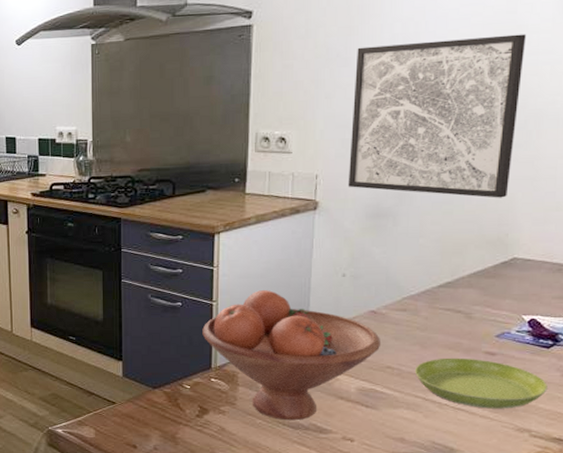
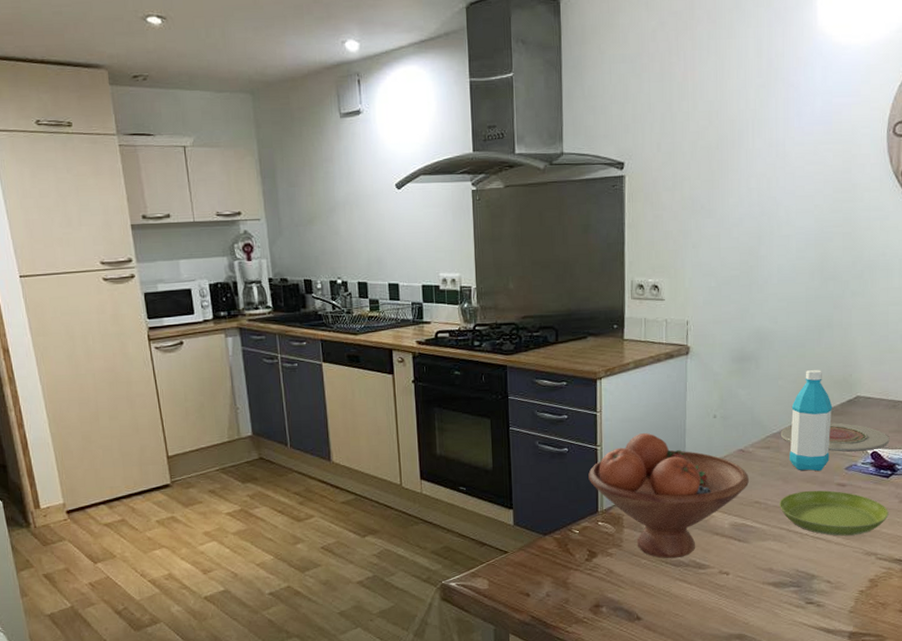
wall art: present [348,34,527,198] -> none [715,192,860,342]
plate: none [419,286,553,318] -> present [780,422,890,452]
water bottle: none [429,227,483,338] -> present [789,369,833,472]

